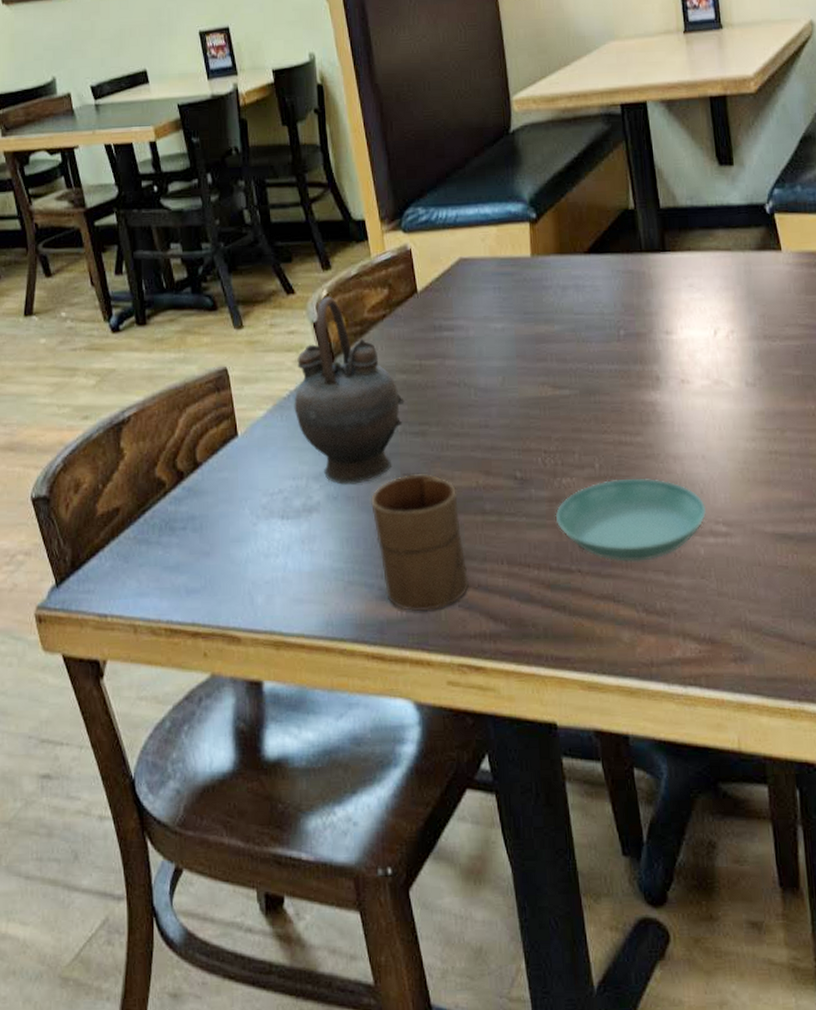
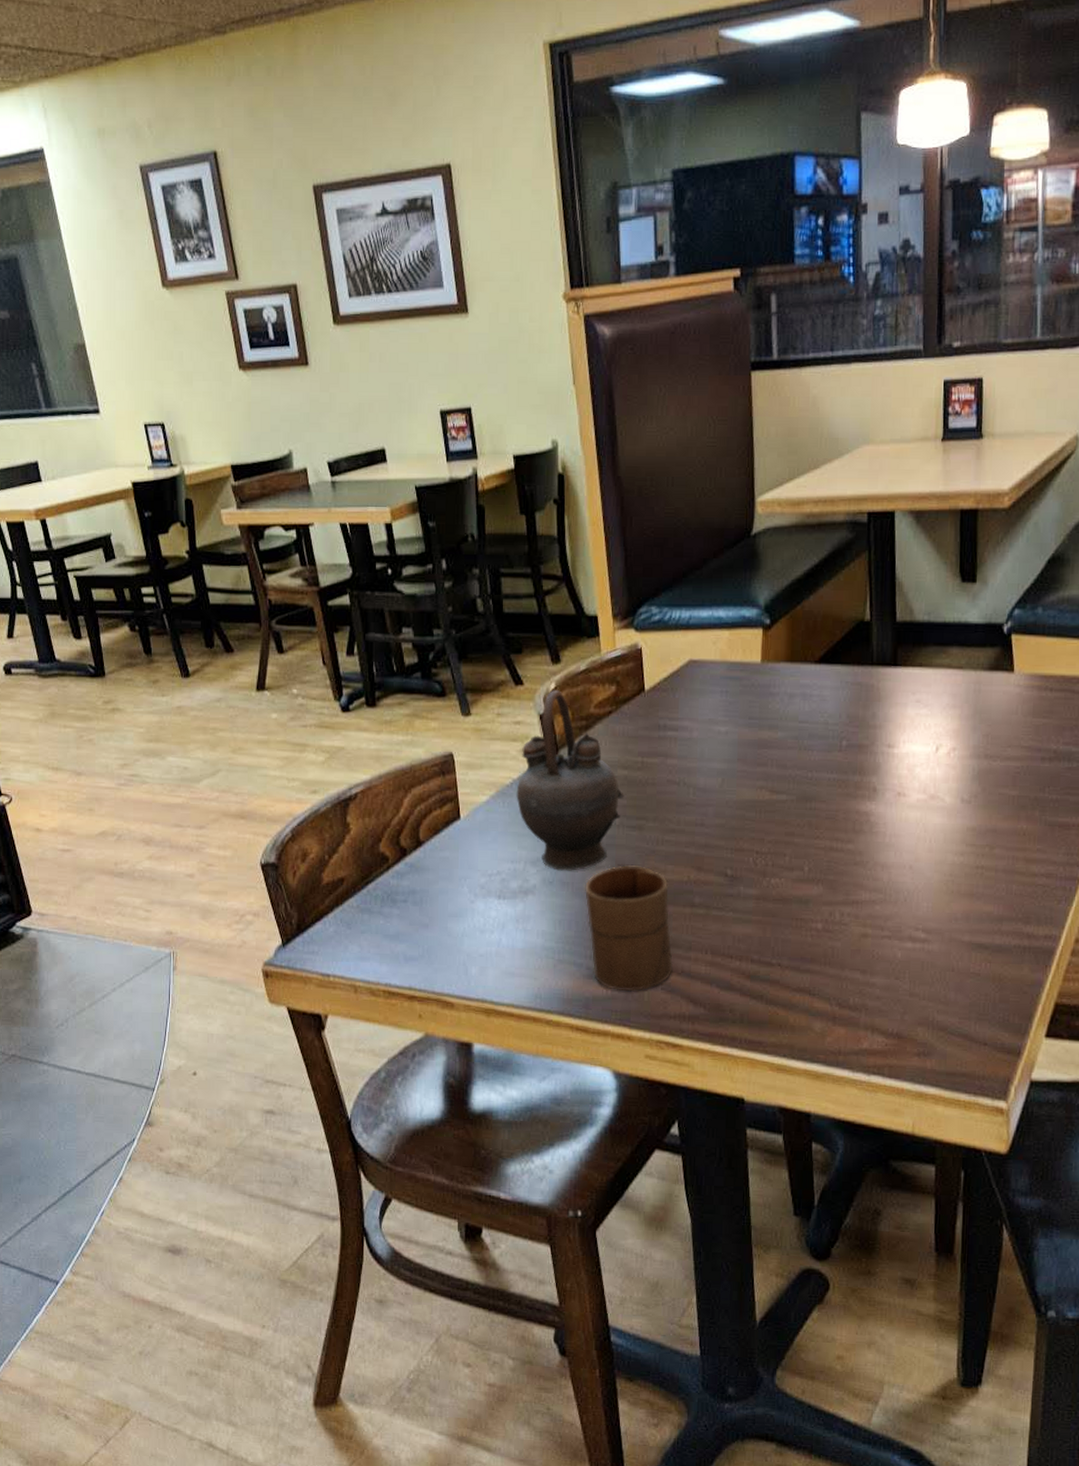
saucer: present [555,477,707,562] -> none [761,882,908,960]

